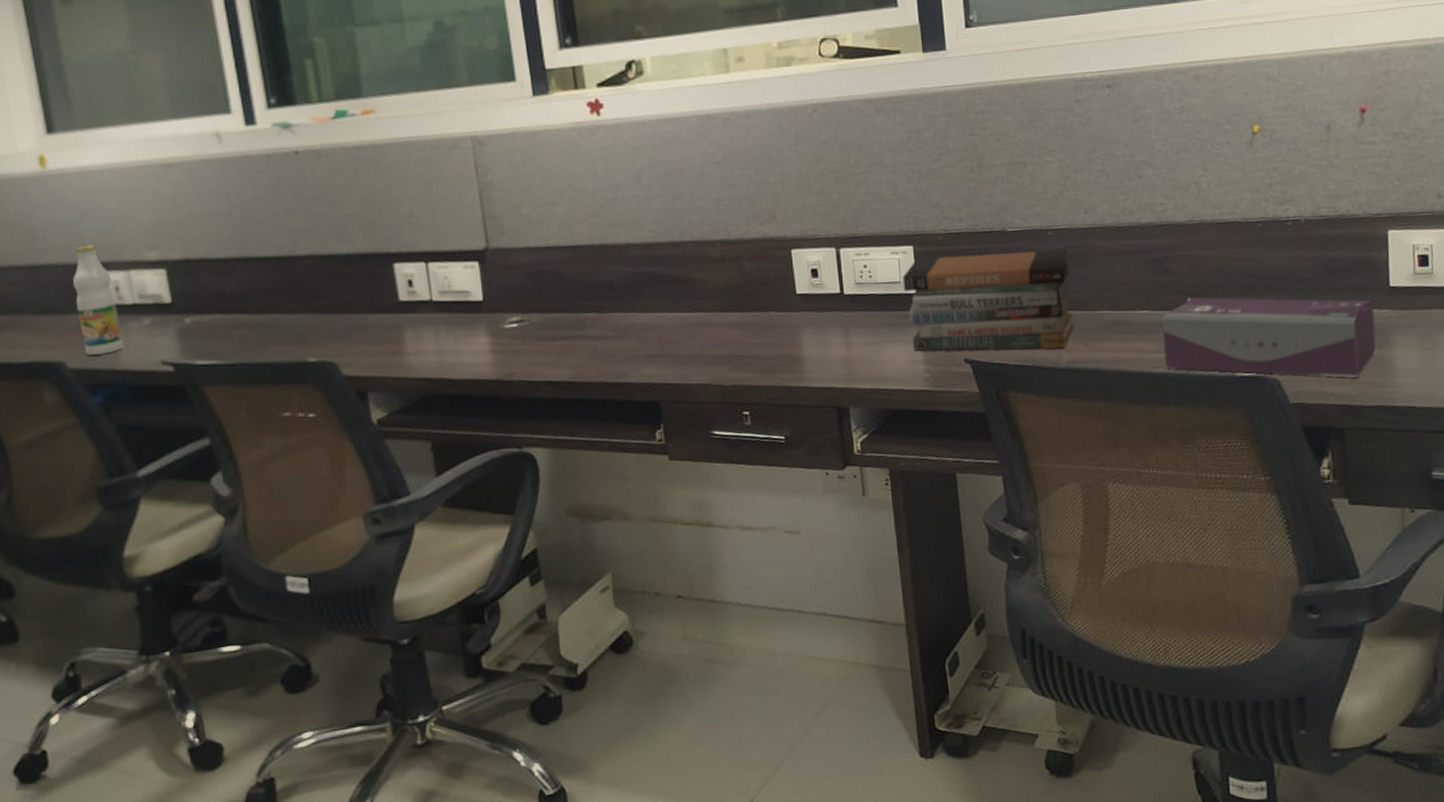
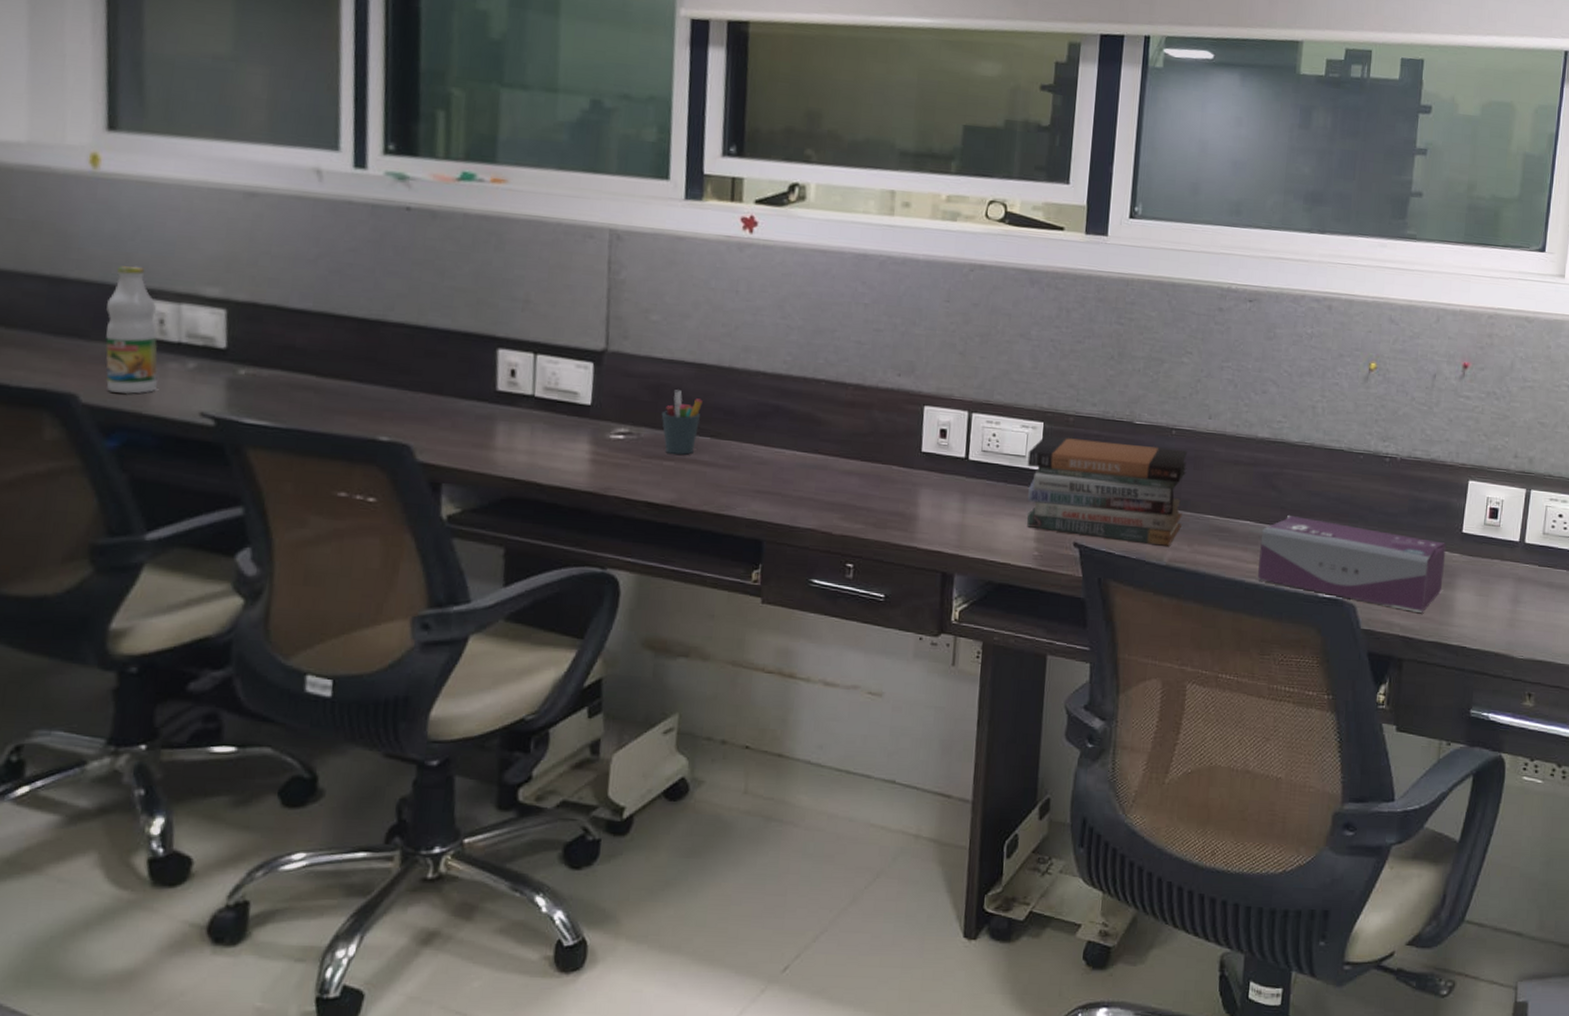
pen holder: none [547,273,583,334] -> present [661,390,703,455]

